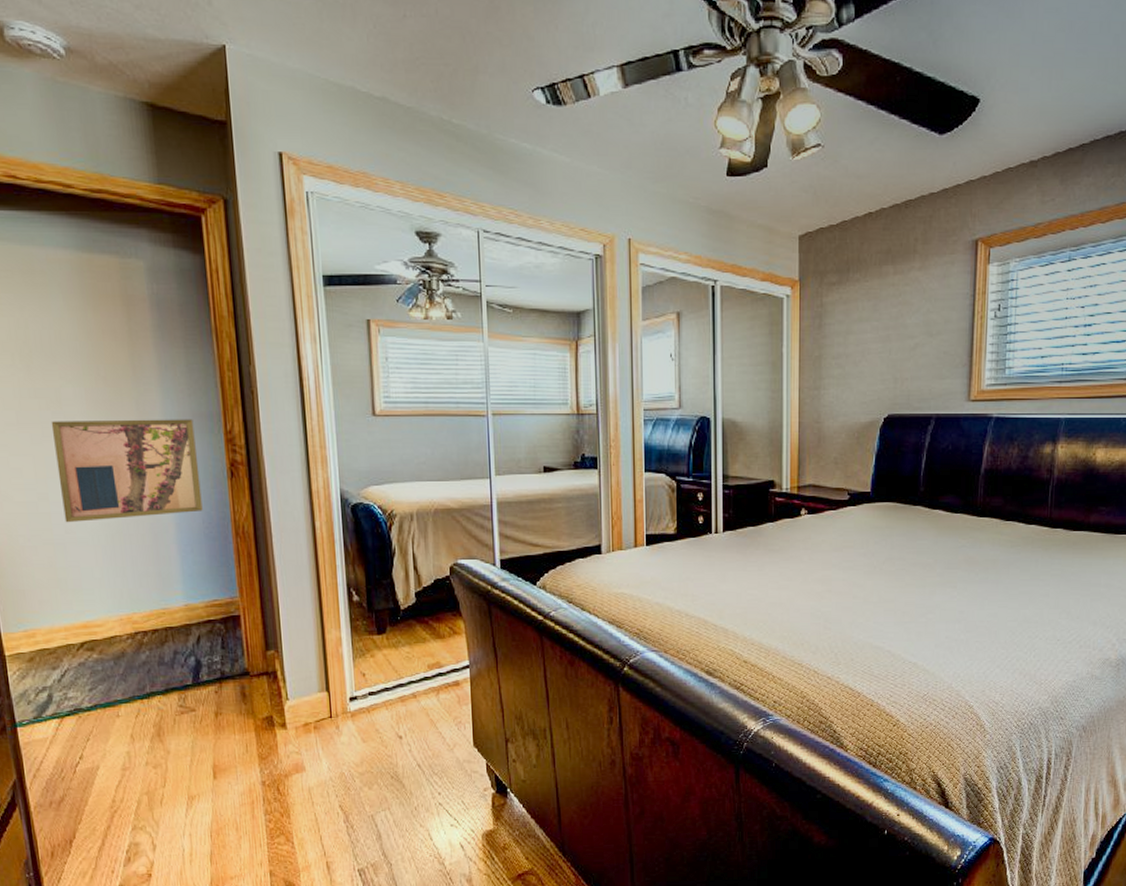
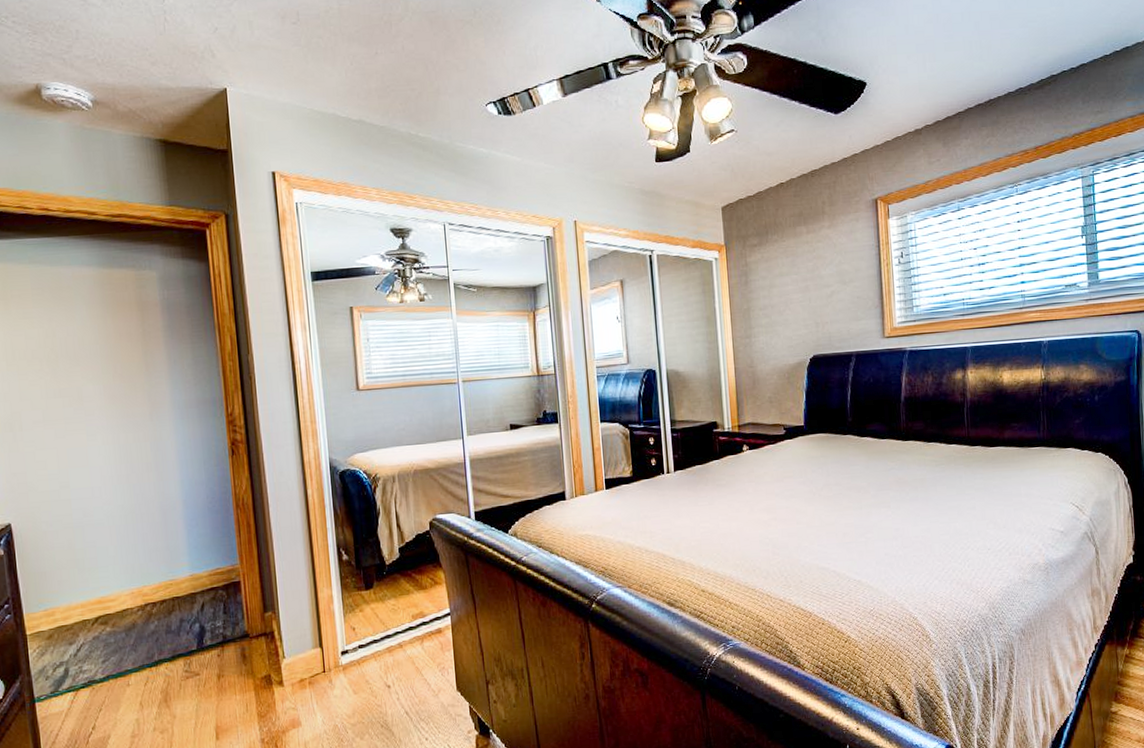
wall art: present [51,419,203,523] -> none [73,406,207,508]

